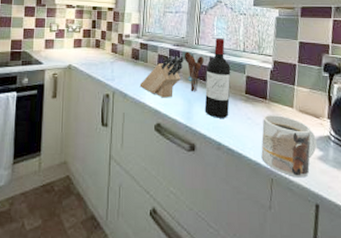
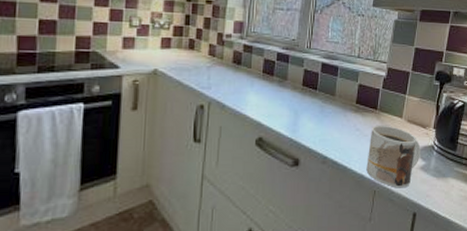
knife block: present [139,55,185,98] -> none [240,60,294,109]
utensil holder: present [185,51,204,92] -> none [294,56,315,102]
wine bottle: present [204,38,231,118] -> none [312,41,343,130]

